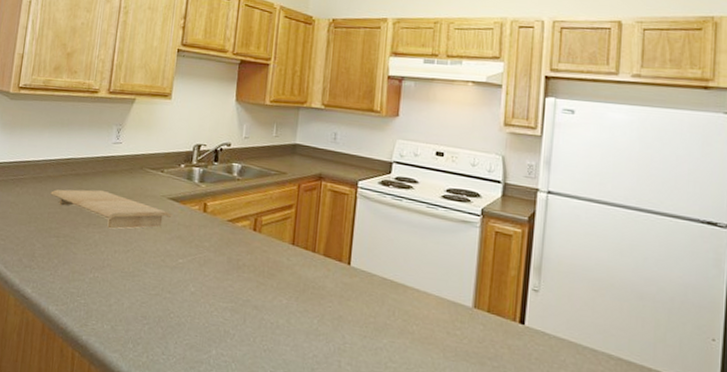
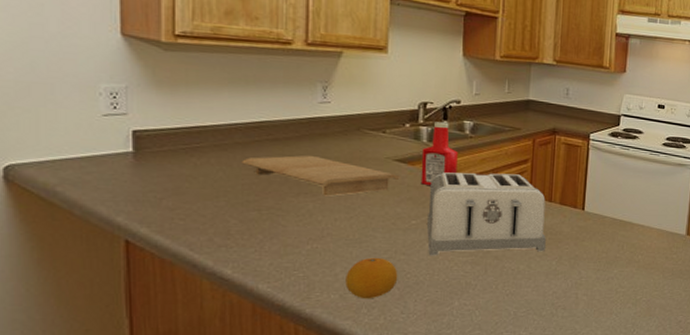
fruit: none [117,292,163,335] -> present [345,257,398,299]
ketchup bottle: none [190,163,225,225] -> present [420,122,458,185]
toaster: none [191,213,309,307] -> present [427,172,546,256]

